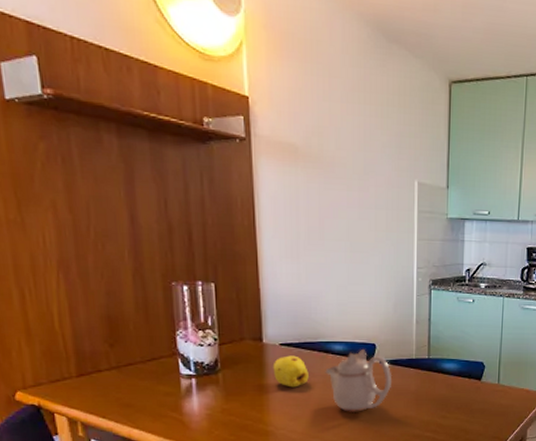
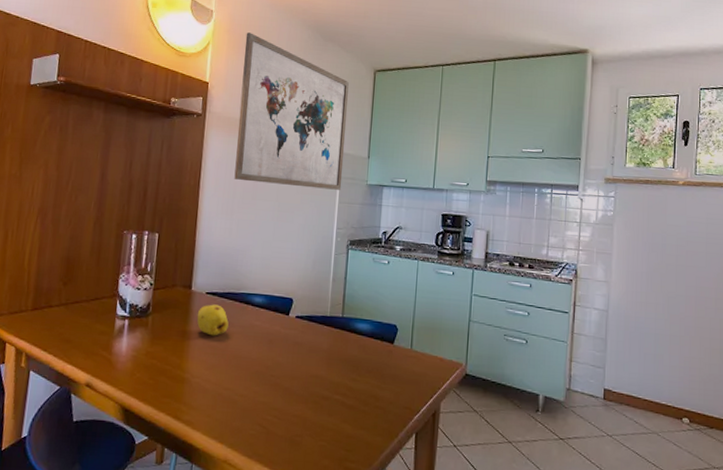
wall art: none [288,29,421,226] -> present [234,32,349,190]
teapot: present [325,348,393,413] -> none [243,302,307,368]

